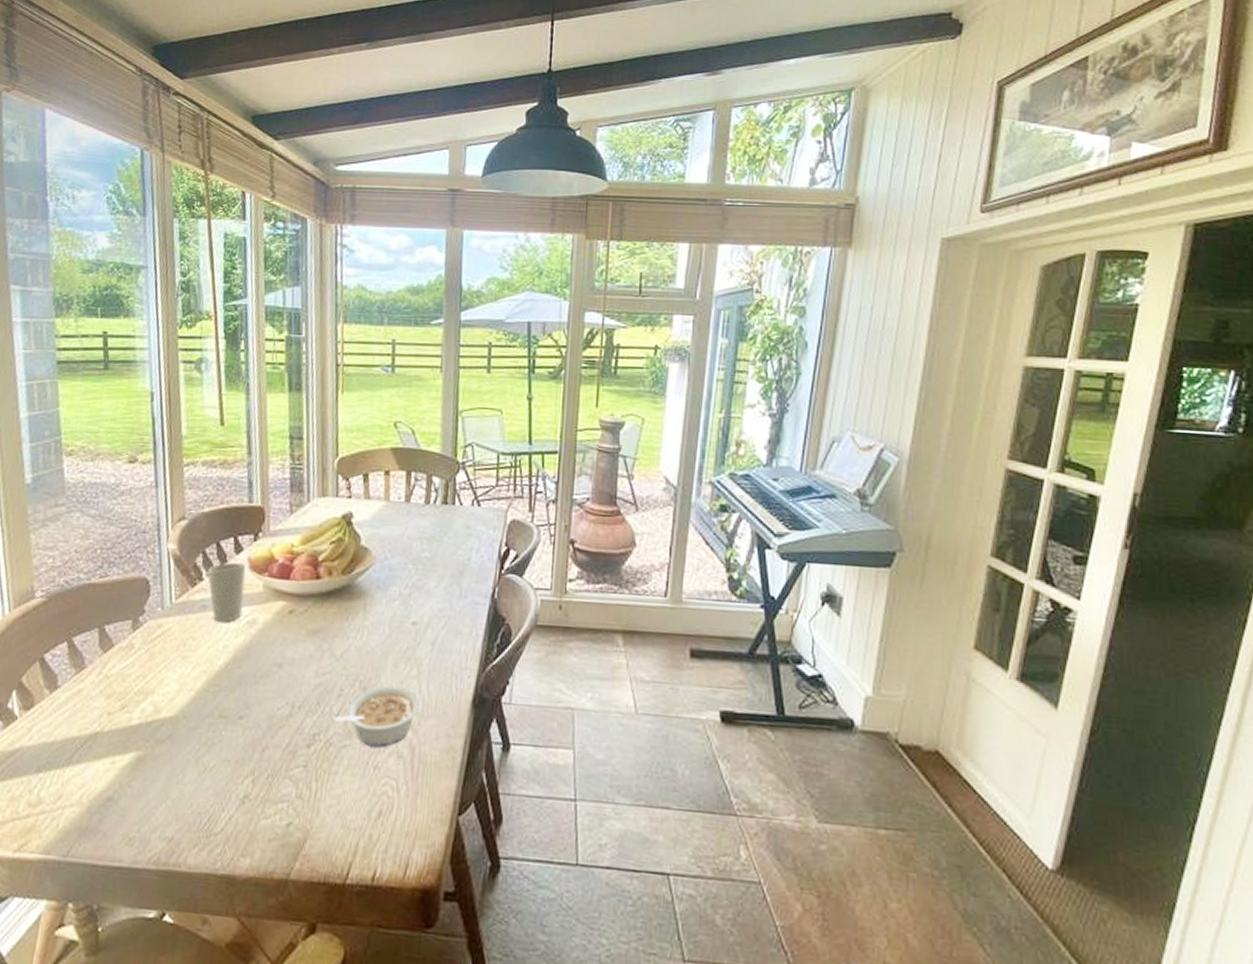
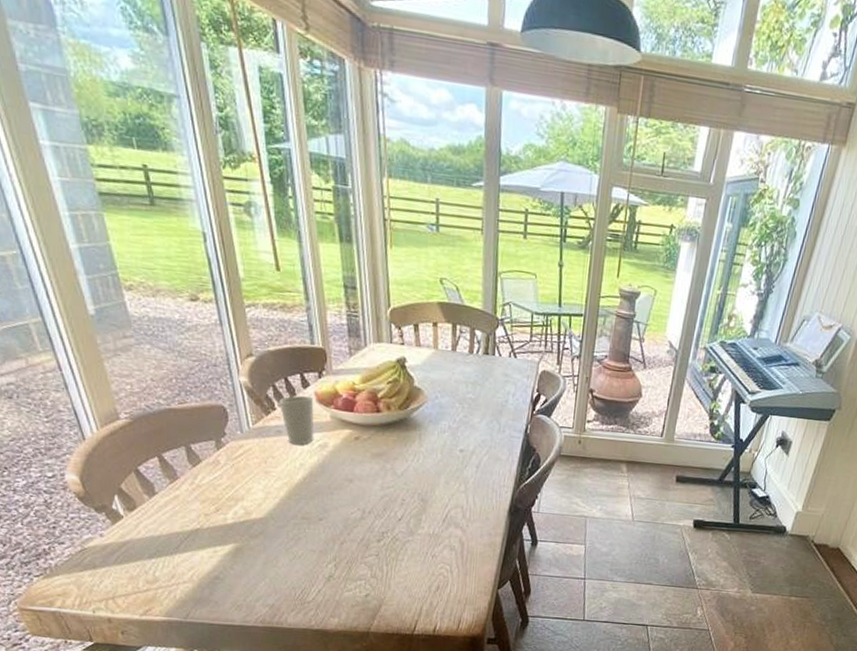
legume: present [333,685,421,748] -> none [398,497,468,543]

